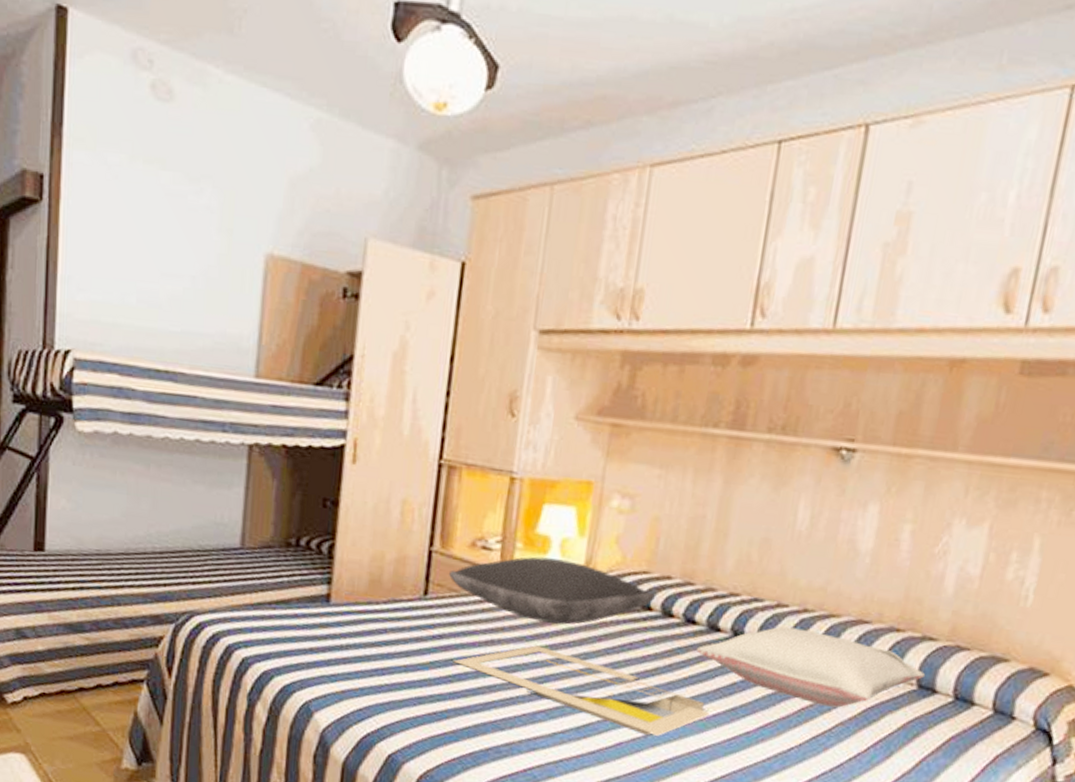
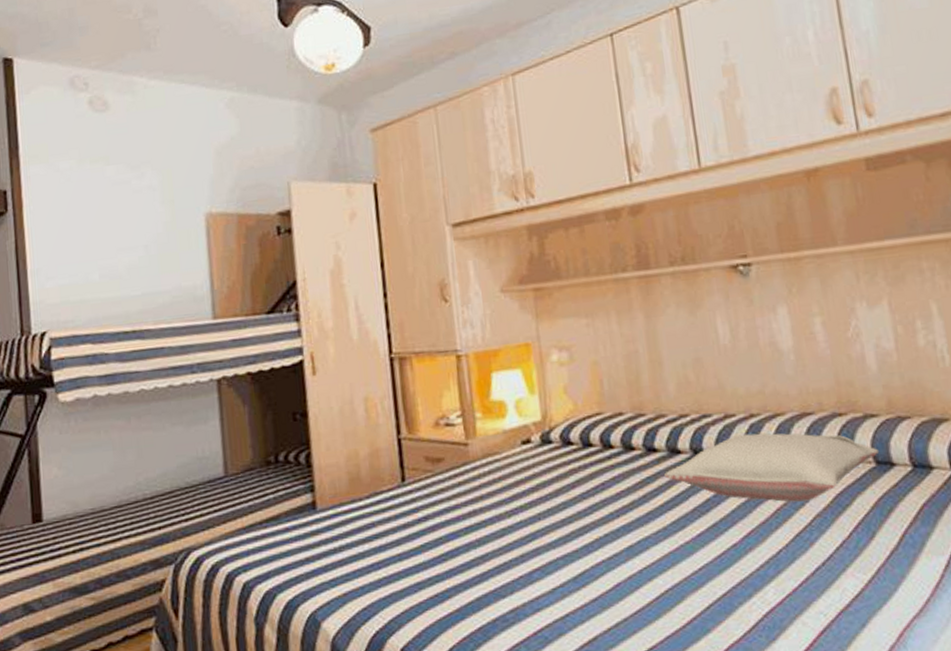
pillow: present [448,556,656,625] -> none [420,419,614,483]
serving tray: present [453,645,711,736] -> none [442,505,695,571]

